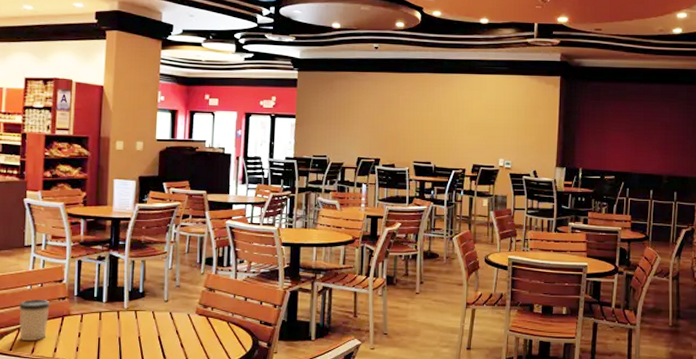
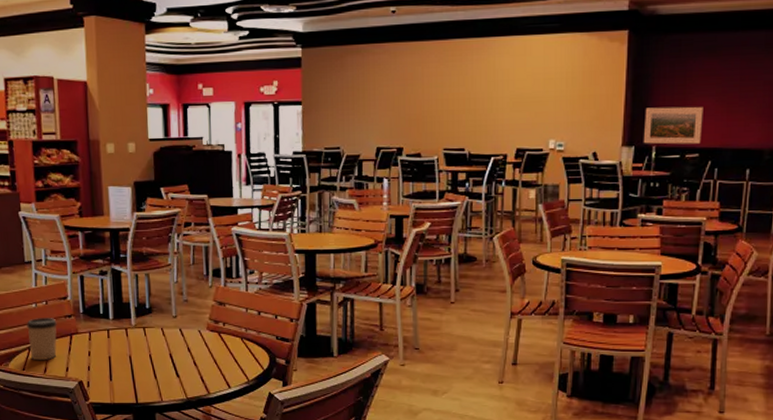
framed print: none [572,137,617,168] -> present [643,106,703,144]

